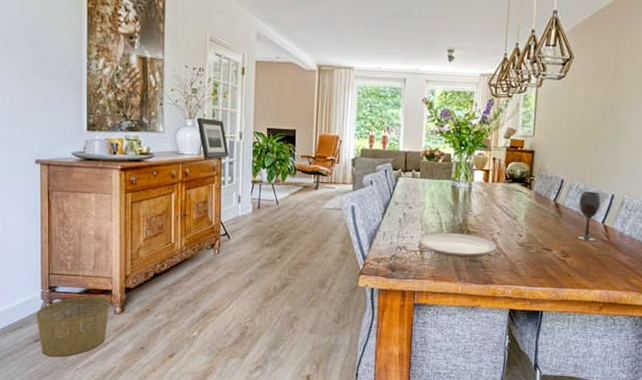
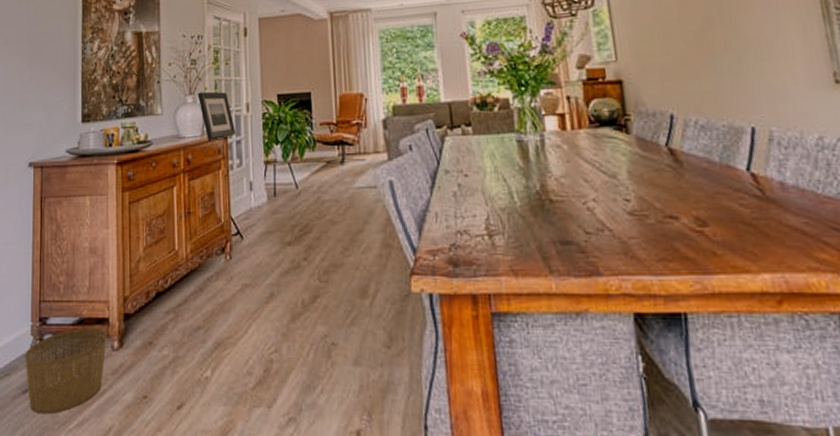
plate: present [419,232,497,258] -> none [484,205,596,240]
wine glass: present [577,191,601,242] -> none [703,126,745,200]

